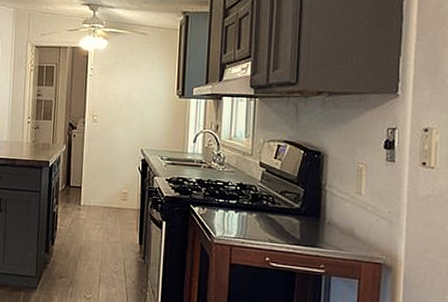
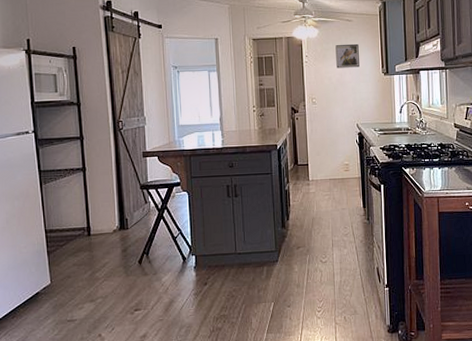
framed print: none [124,59,152,87] -> present [335,43,360,68]

